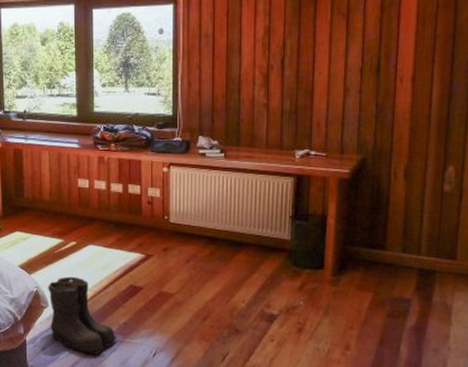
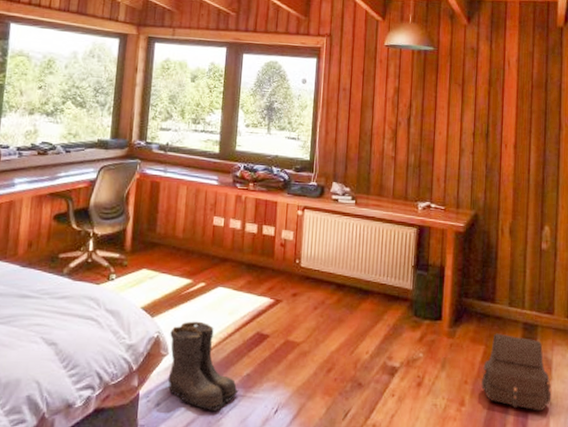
satchel: none [369,280,450,355] -> present [481,333,552,411]

